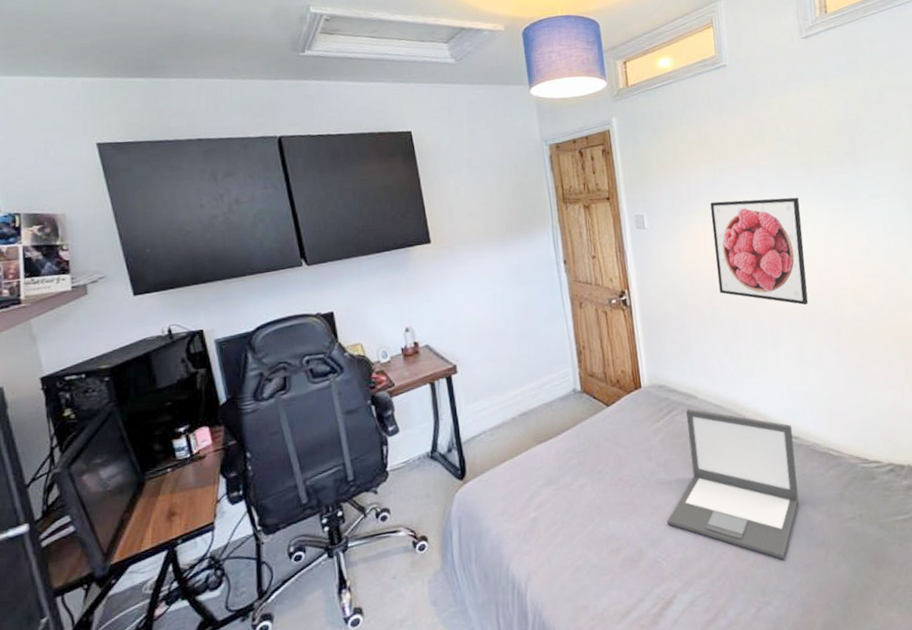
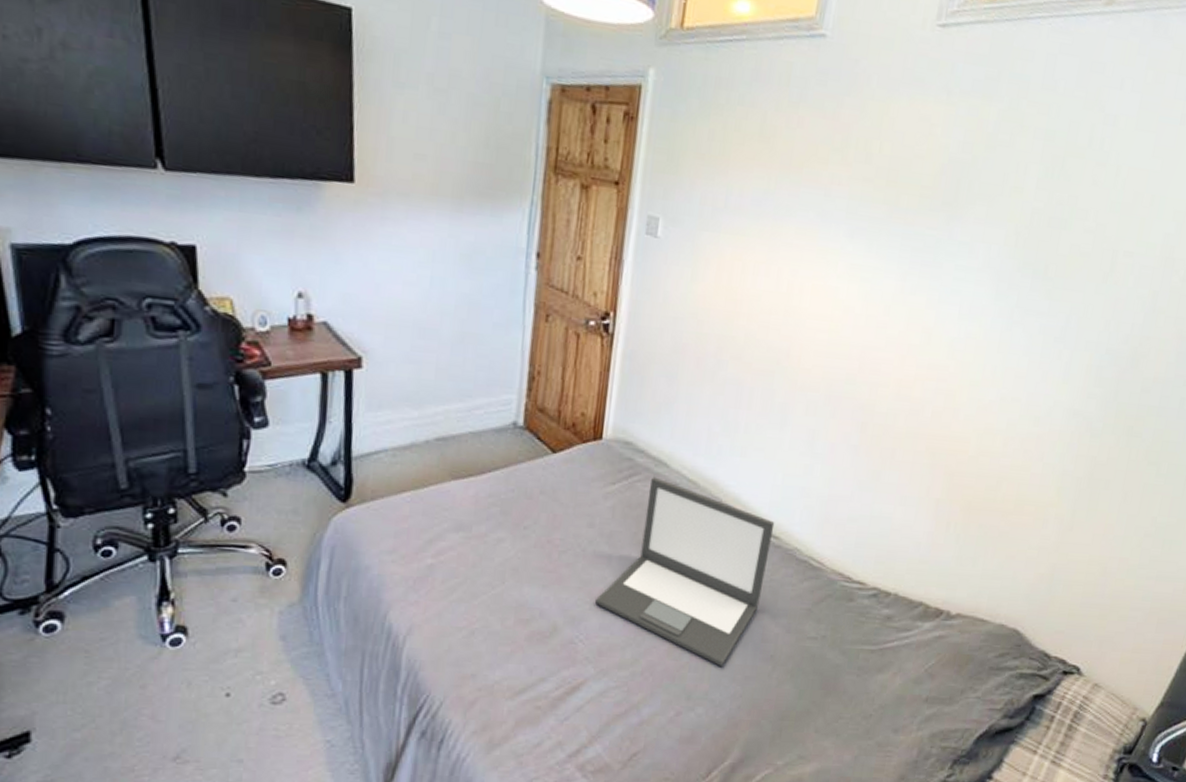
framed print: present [710,197,809,305] -> none [731,223,866,385]

